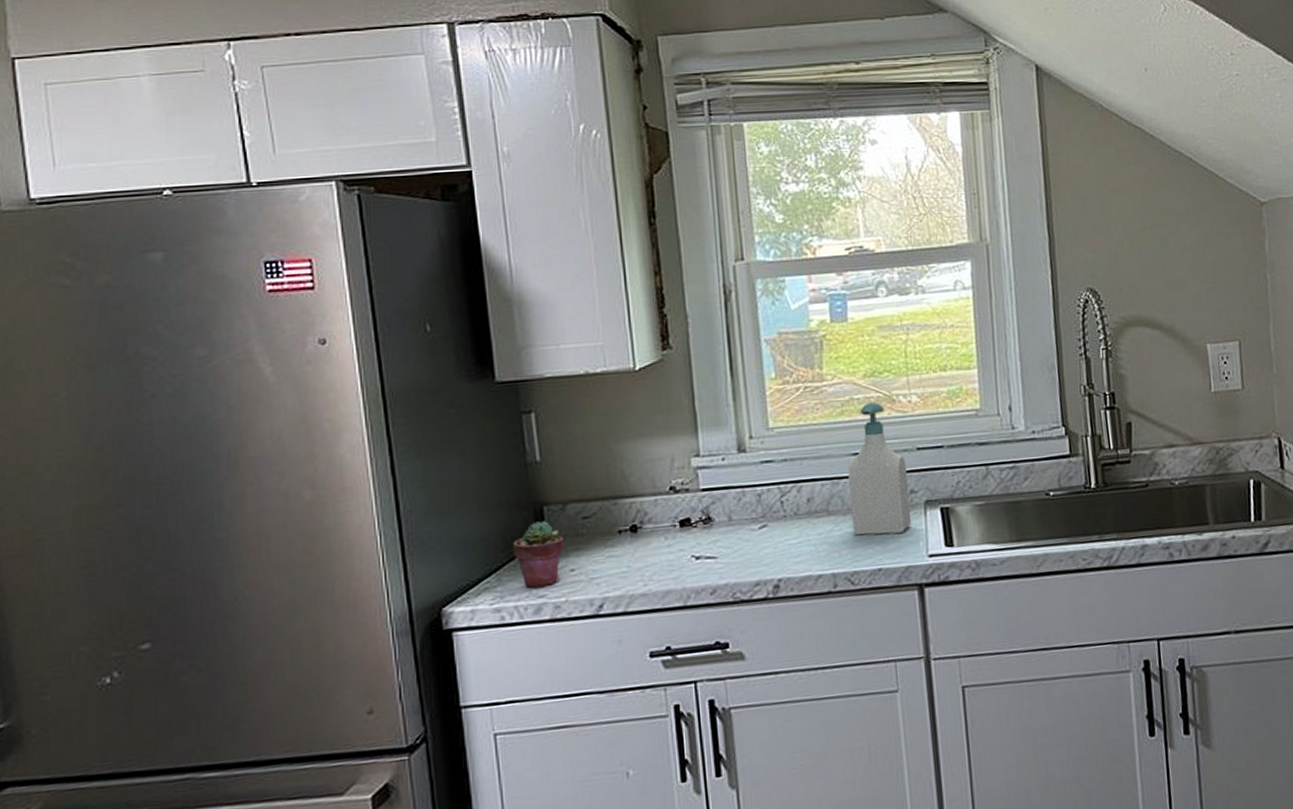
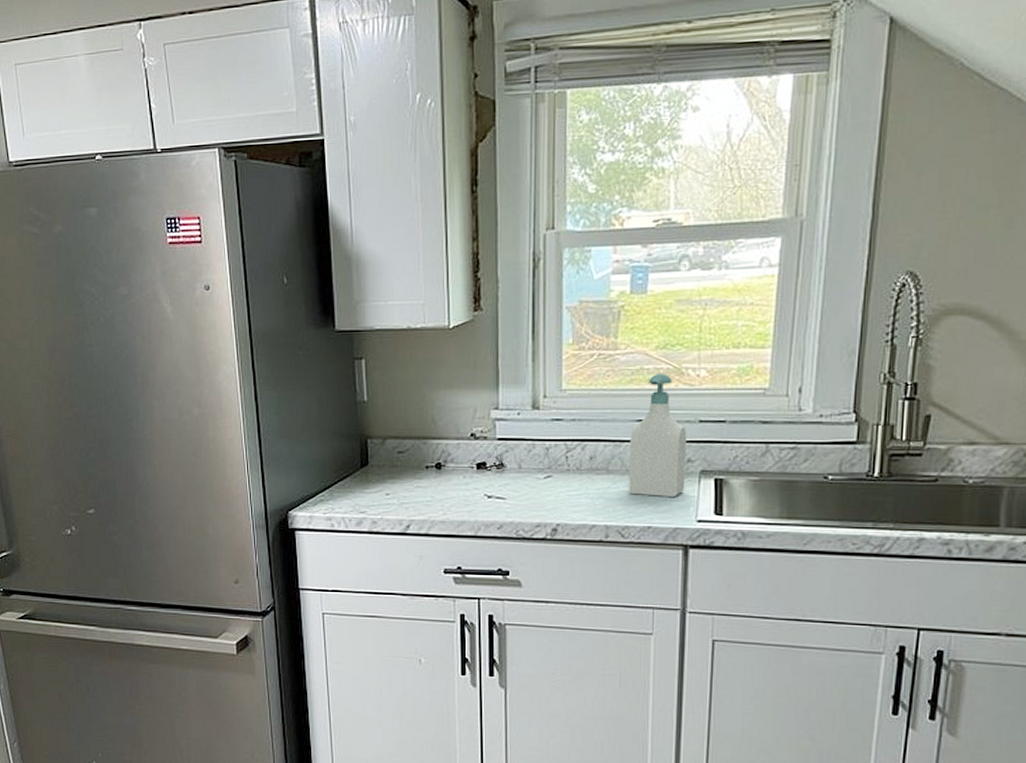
potted succulent: present [512,521,565,589] -> none [342,451,383,506]

